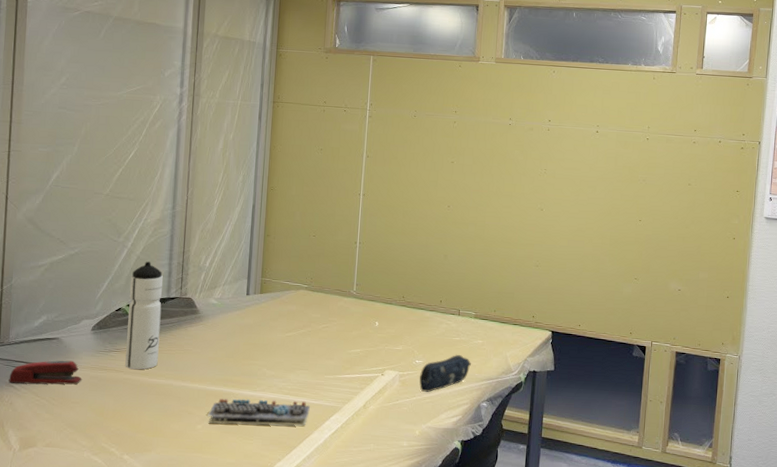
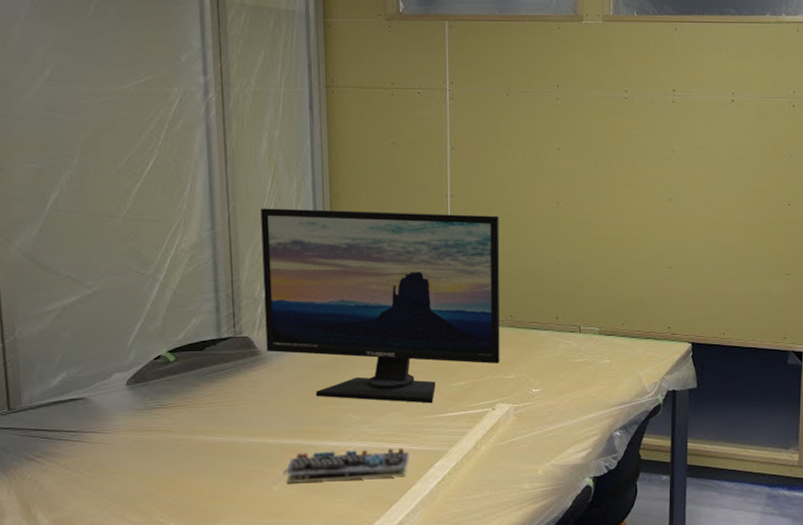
stapler: present [8,360,82,385] -> none [28,423,122,458]
water bottle: present [125,261,164,370] -> none [167,296,215,428]
computer monitor: none [204,195,400,366] -> present [260,208,500,404]
pencil case: present [419,355,471,392] -> none [539,379,598,425]

